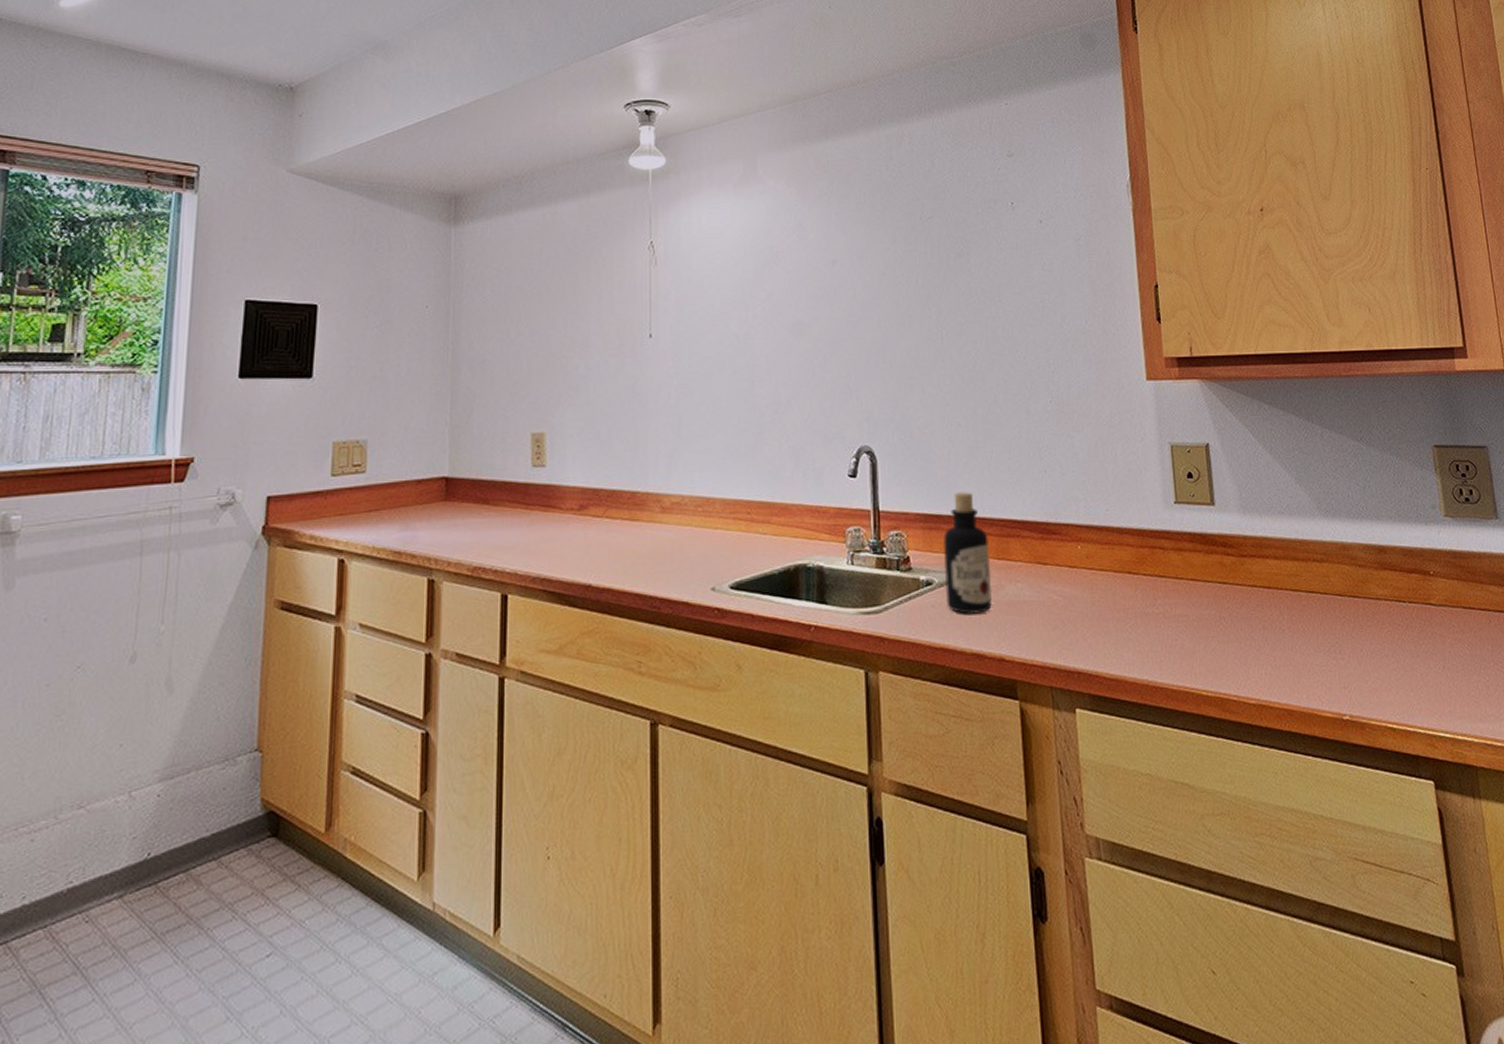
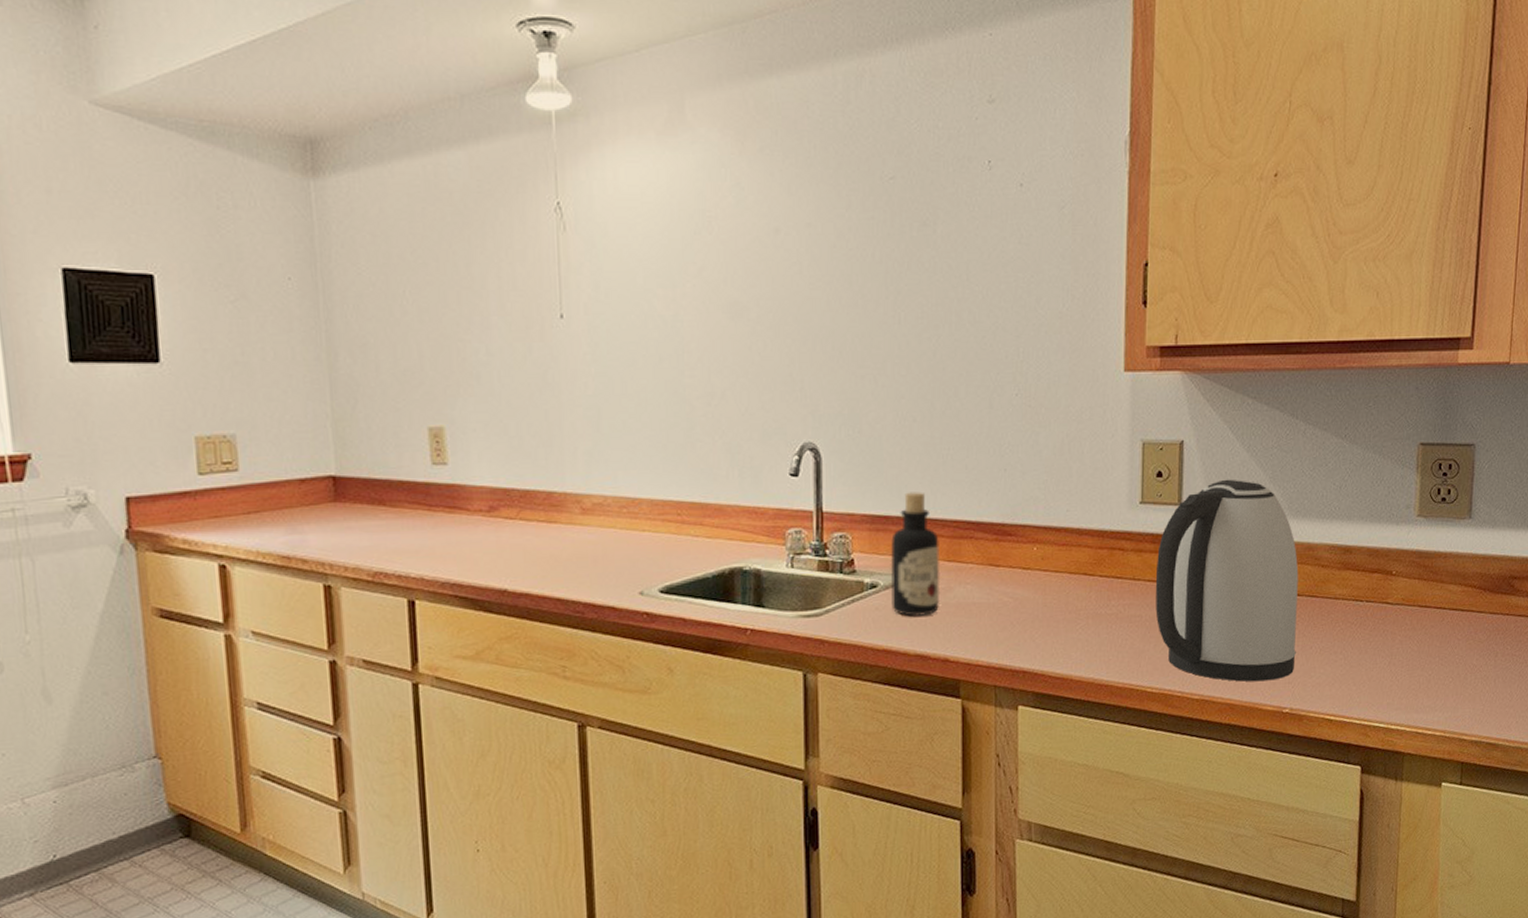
kettle: none [1196,480,1348,686] -> present [1155,479,1299,682]

